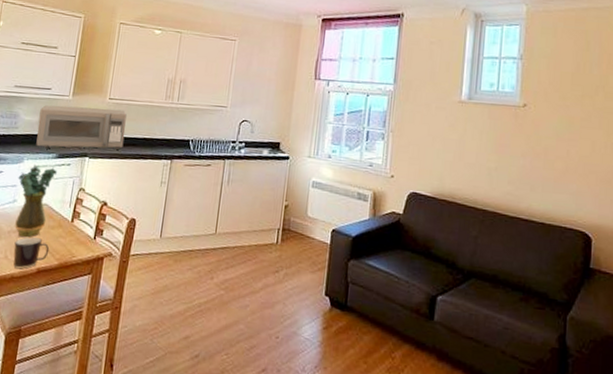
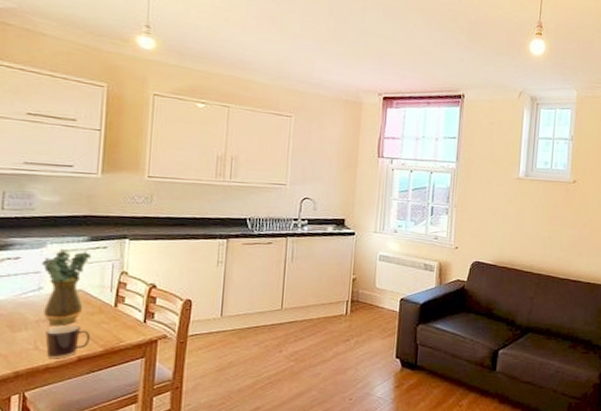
microwave: present [36,105,127,151] -> none [60,184,171,232]

